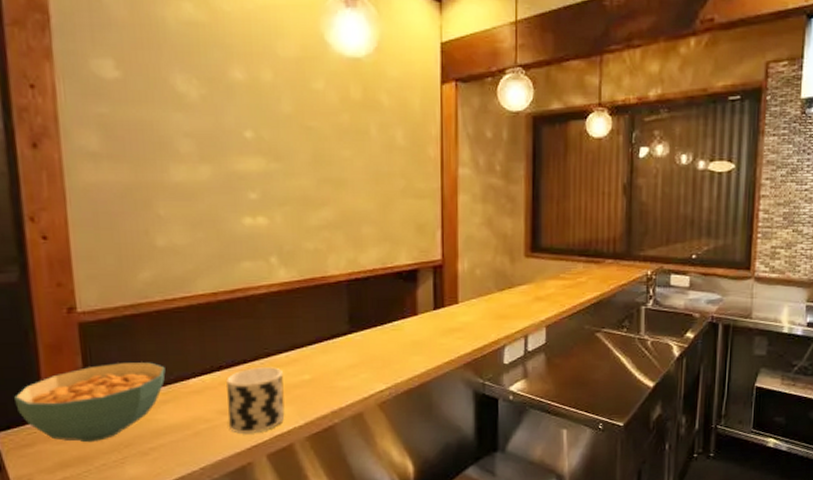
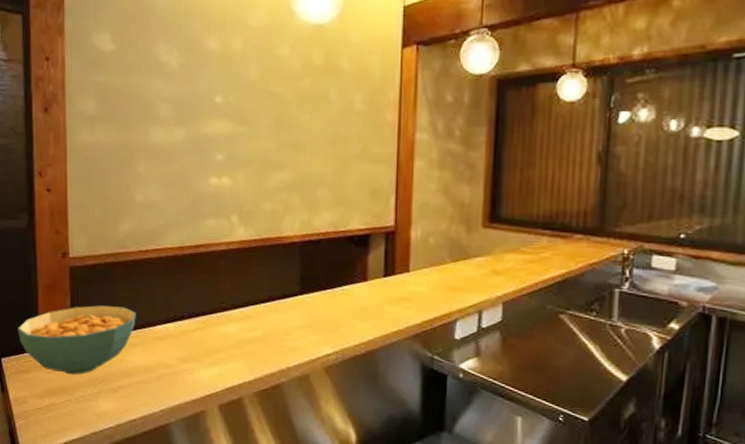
cup: present [225,367,285,434] -> none [186,320,237,383]

